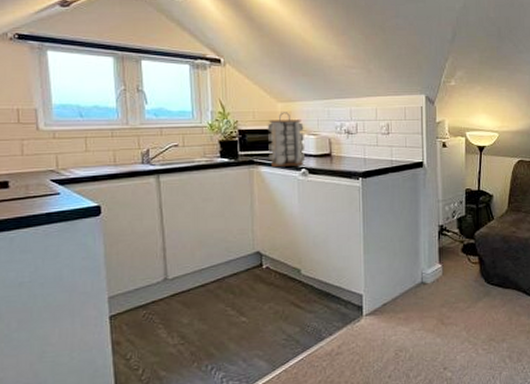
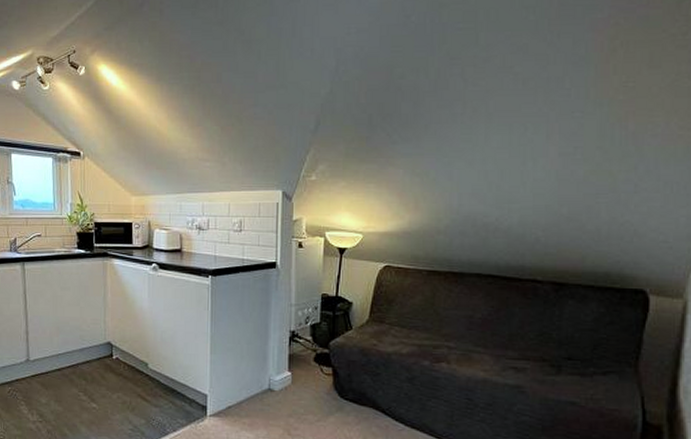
spice rack: present [267,112,306,168] -> none [121,205,157,262]

